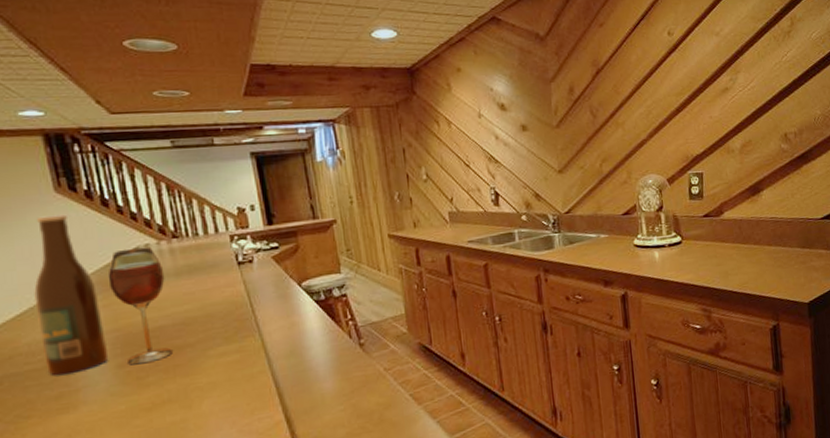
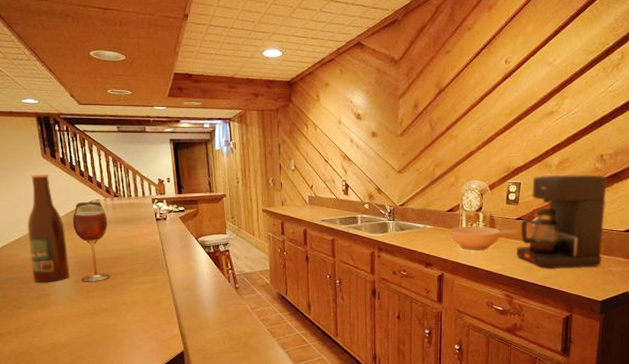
bowl: none [629,229,688,260] -> present [450,227,501,250]
coffee maker: none [707,157,803,271] -> present [516,175,607,268]

